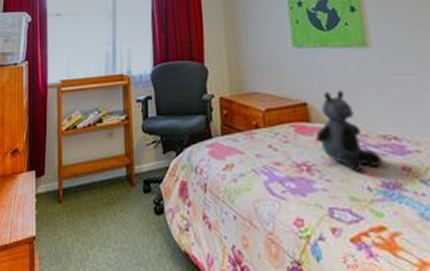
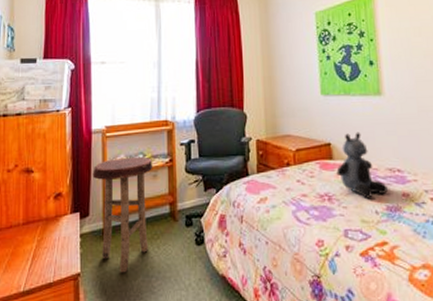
stool: none [48,113,109,240] -> present [93,156,153,273]

